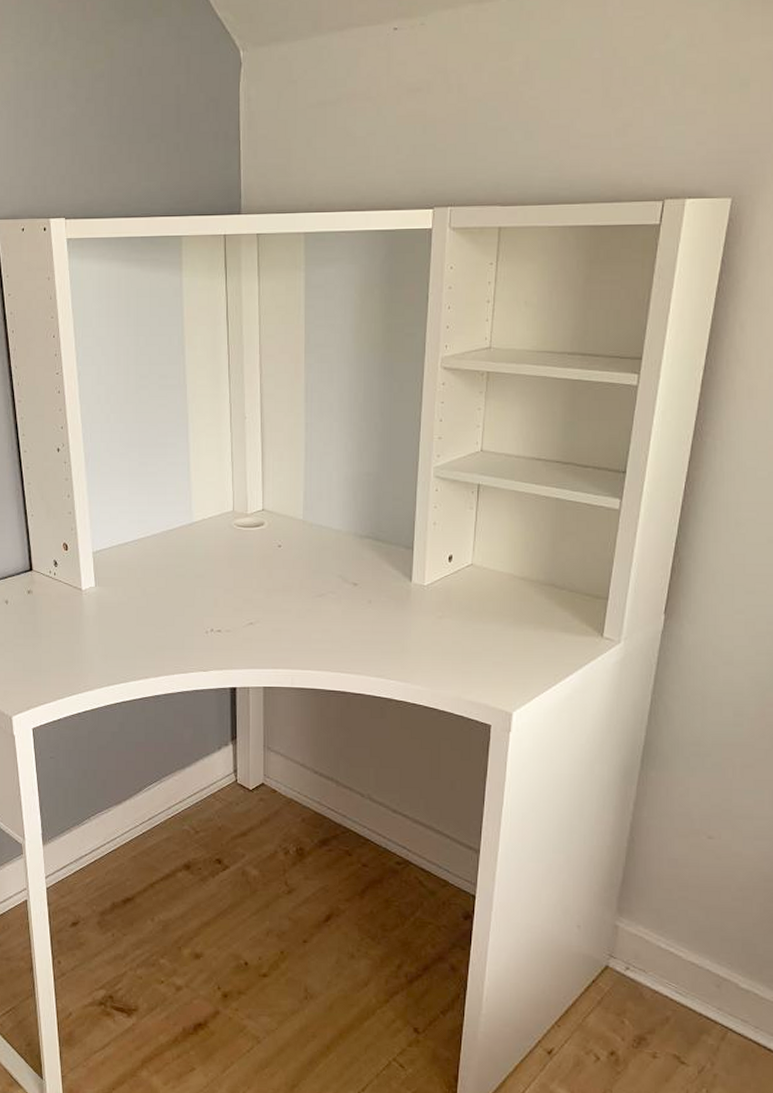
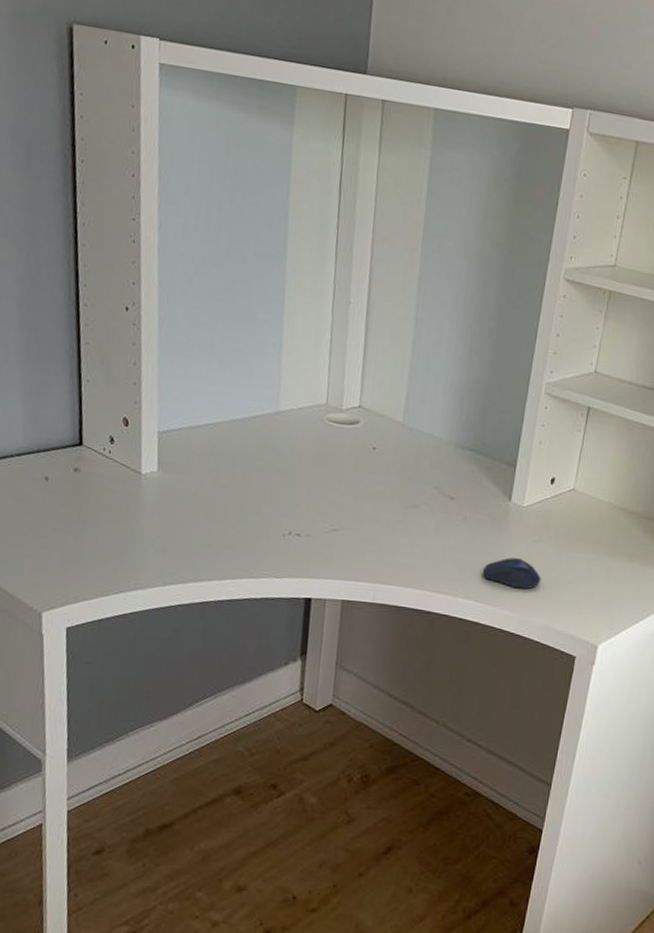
computer mouse: none [391,634,449,664] -> present [482,557,541,589]

